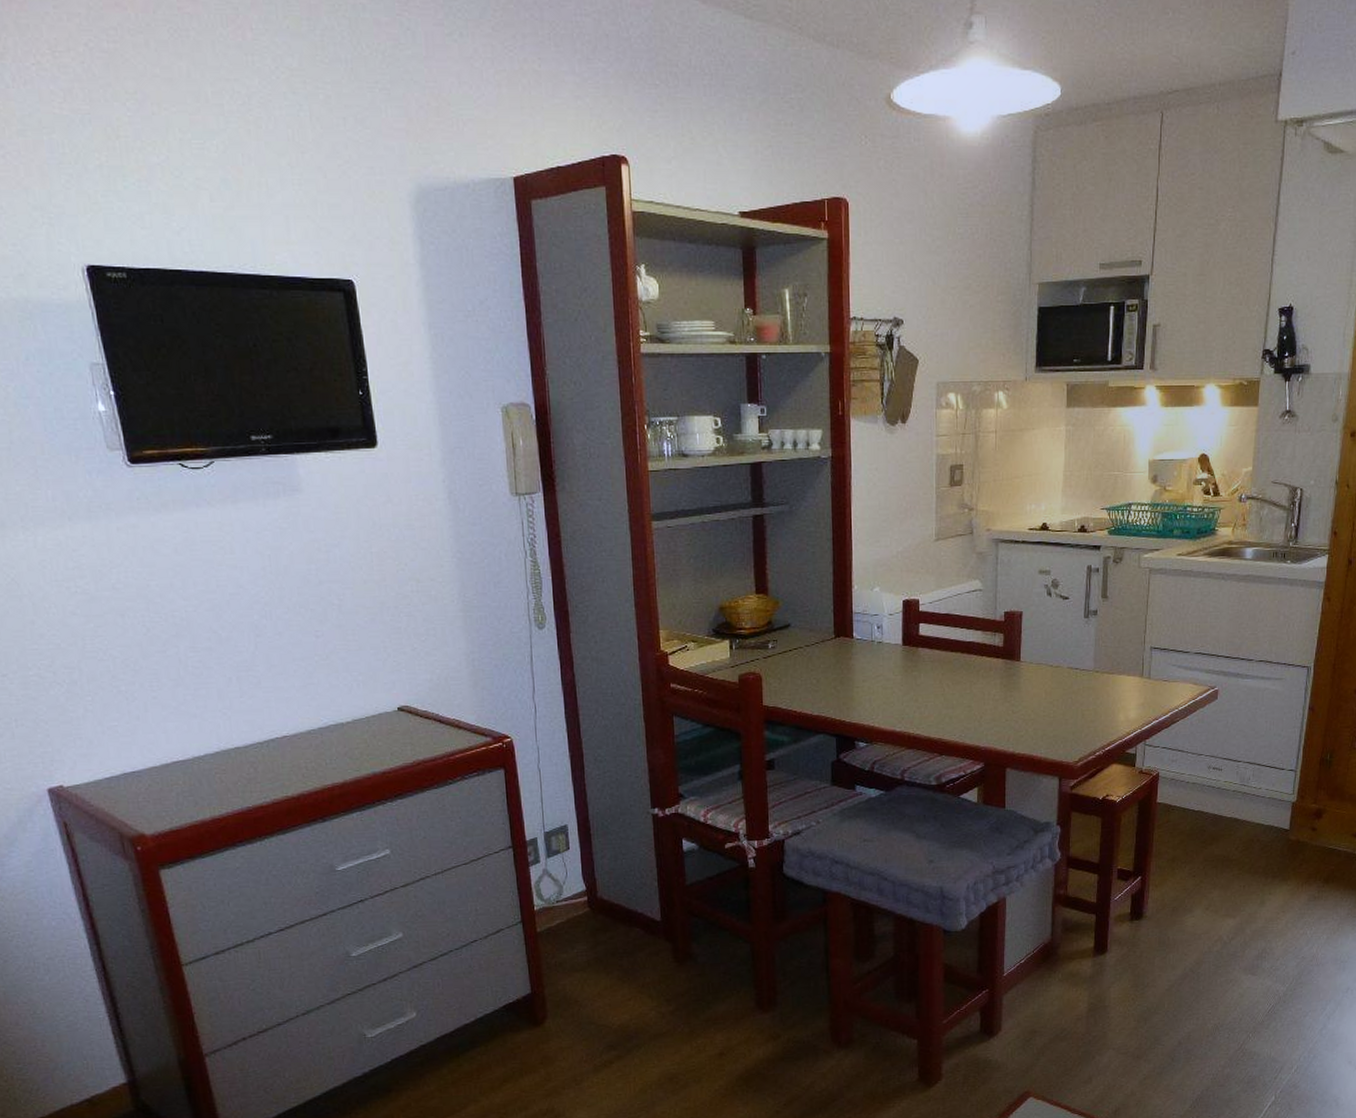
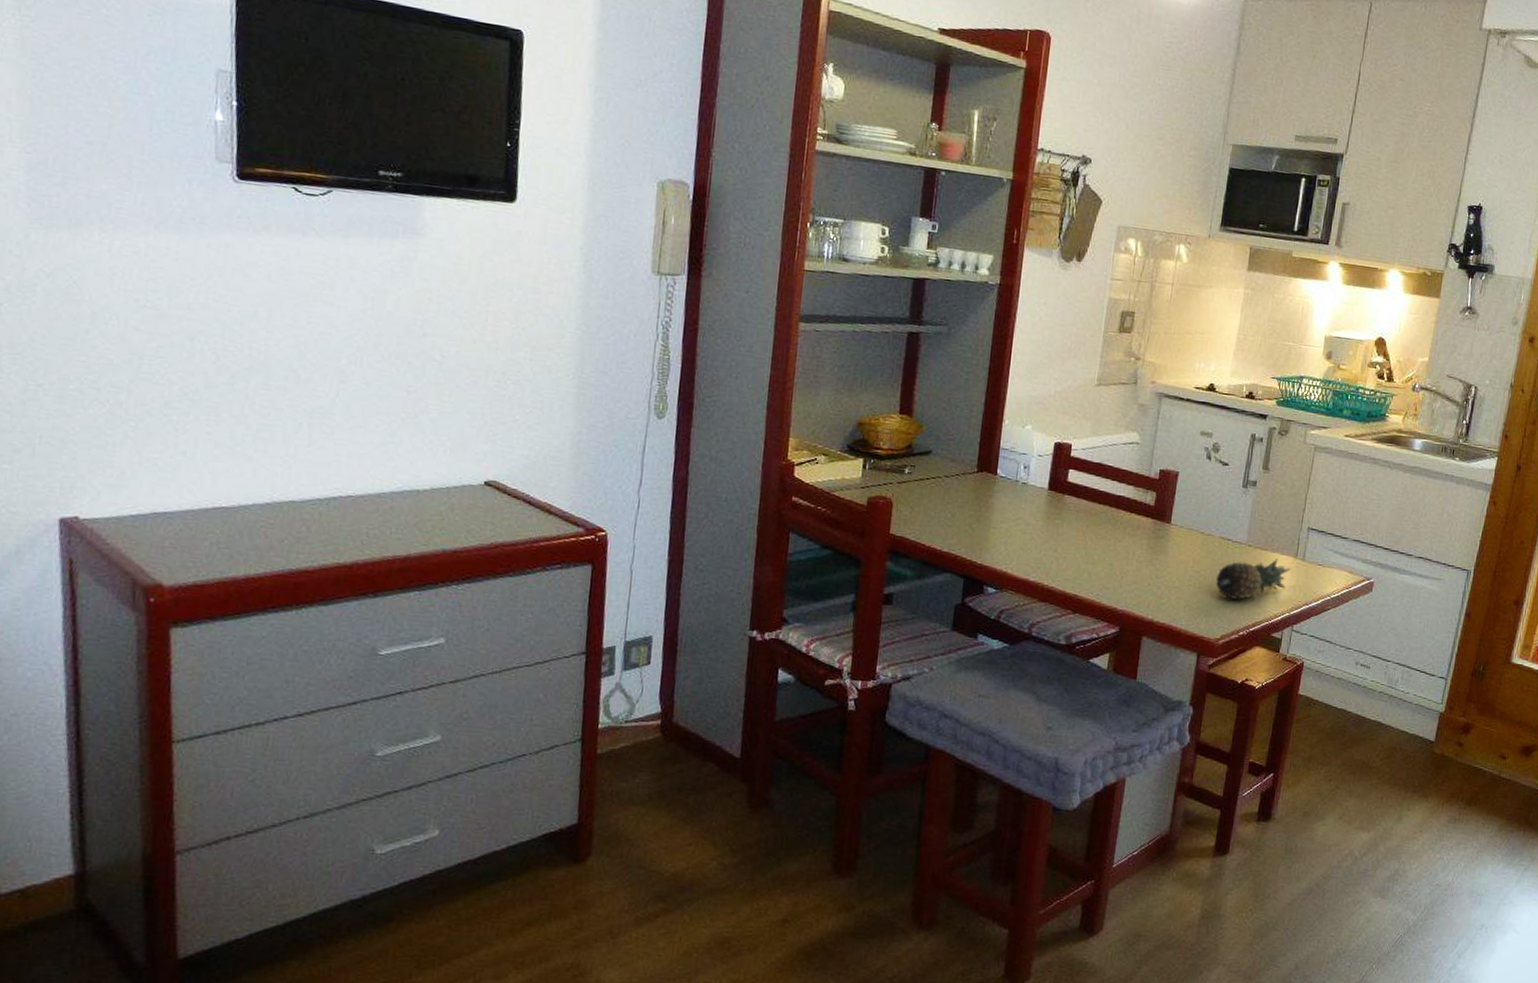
fruit: none [1069,680,1138,723] -> present [1216,559,1291,600]

